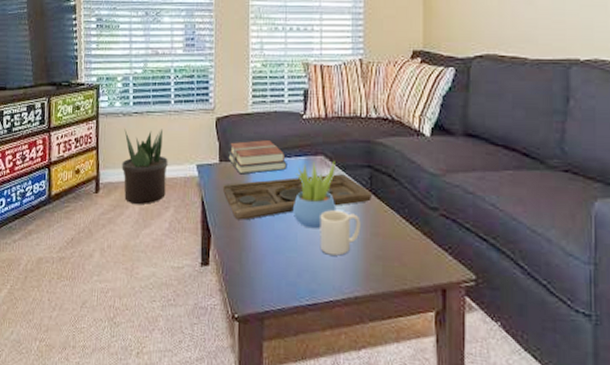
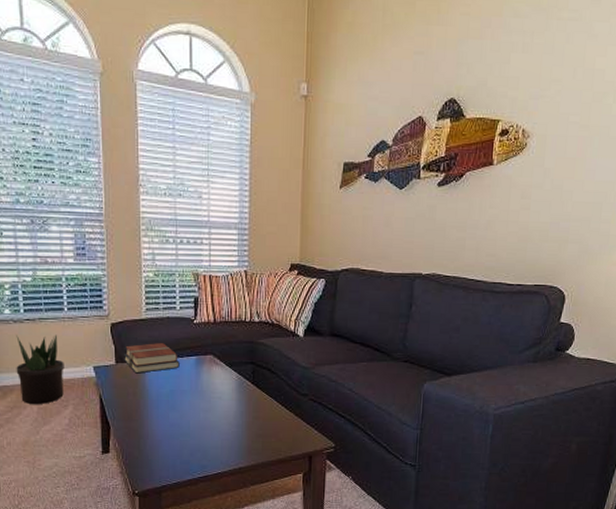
decorative tray: present [222,174,372,221] -> none [119,370,254,413]
succulent plant: present [294,160,336,229] -> none [186,359,224,417]
mug: present [320,210,361,256] -> none [209,400,244,437]

